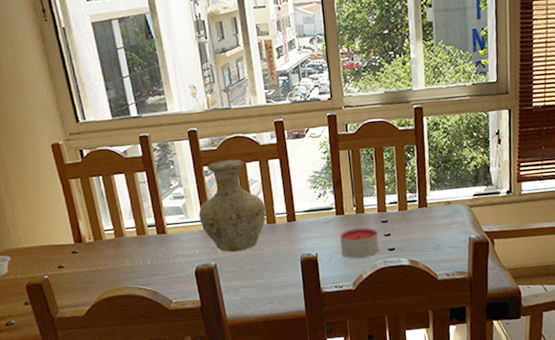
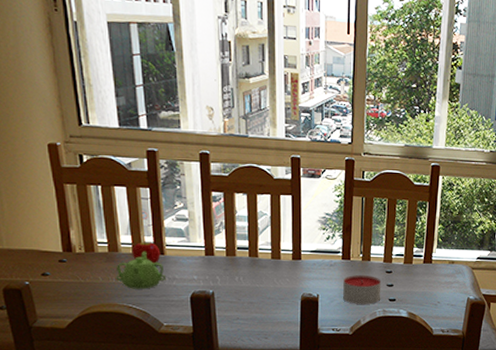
teapot: none [124,232,170,271] -> present [116,250,166,289]
fruit: none [136,223,163,244] -> present [132,241,161,264]
vase: present [198,159,267,253] -> none [201,188,272,283]

